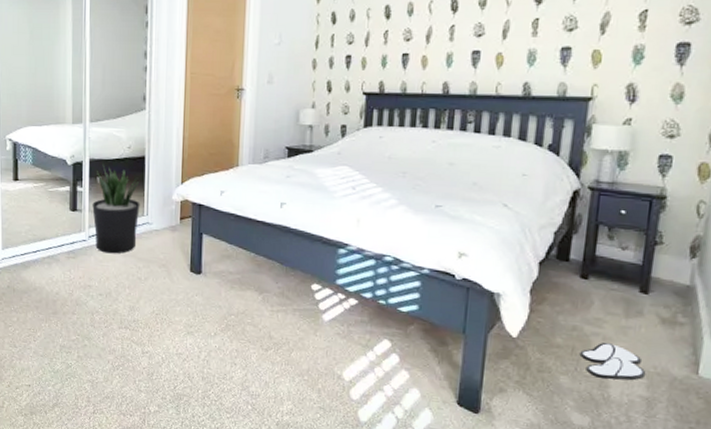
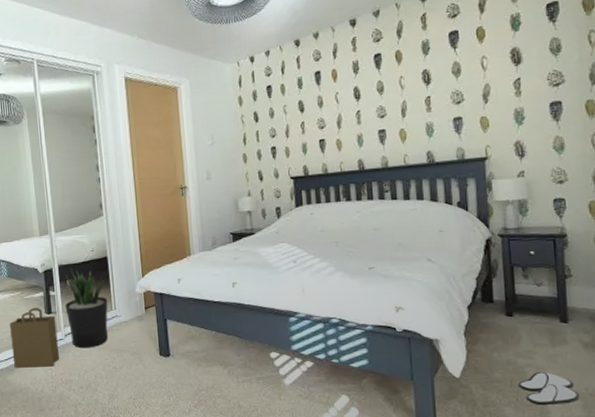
shopping bag: none [29,201,81,269] -> present [10,307,59,368]

